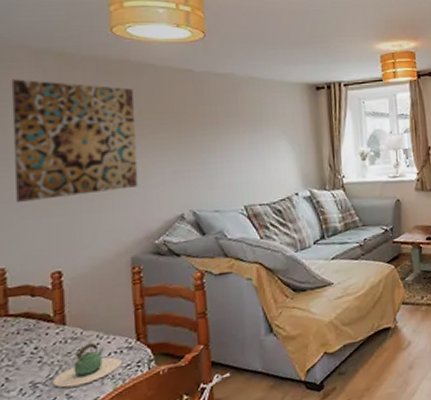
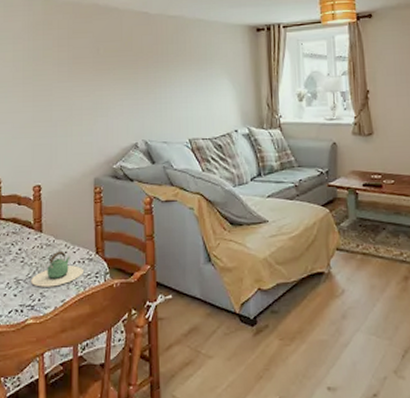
wall art: present [11,79,138,202] -> none [10,21,102,124]

